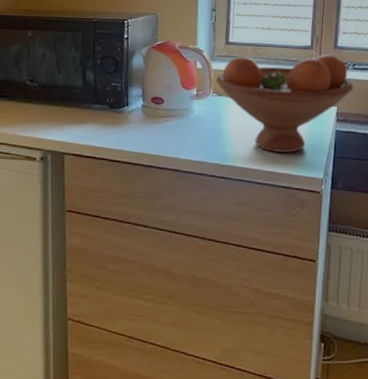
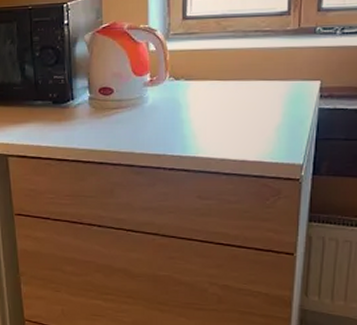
fruit bowl: present [216,54,353,153] -> none [173,19,342,138]

